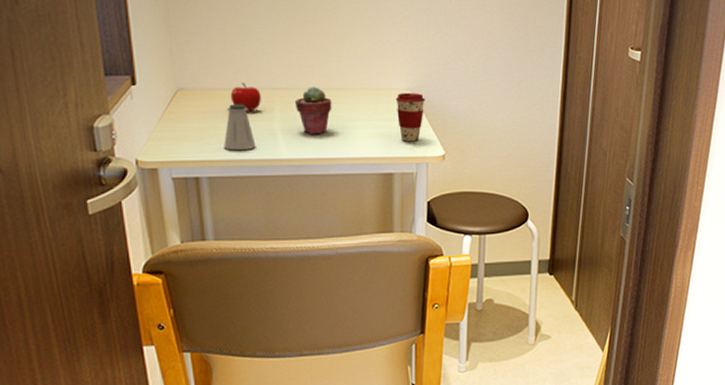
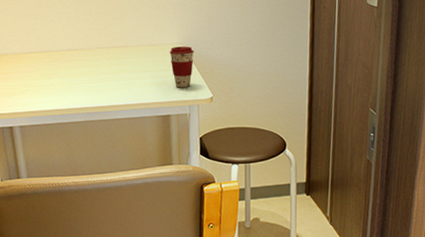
saltshaker: present [224,104,256,151] -> none [31,64,57,103]
apple: present [230,83,261,112] -> none [34,46,59,71]
potted succulent: present [294,87,332,134] -> none [86,46,117,86]

